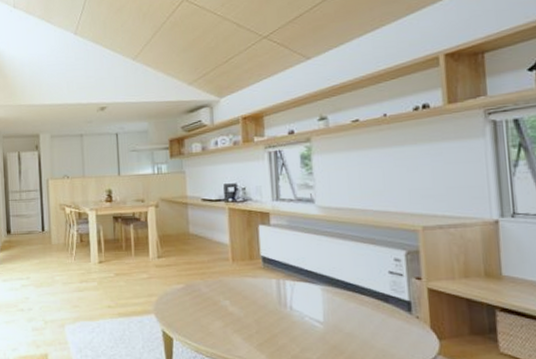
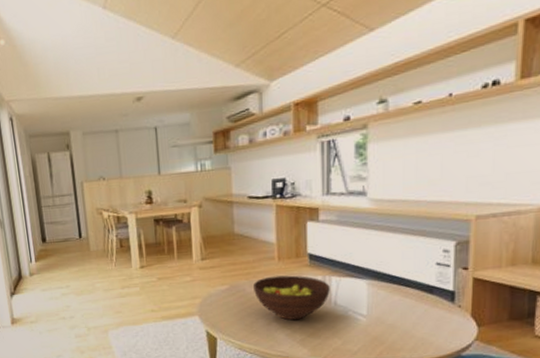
fruit bowl: none [209,277,285,324] -> present [254,275,330,321]

